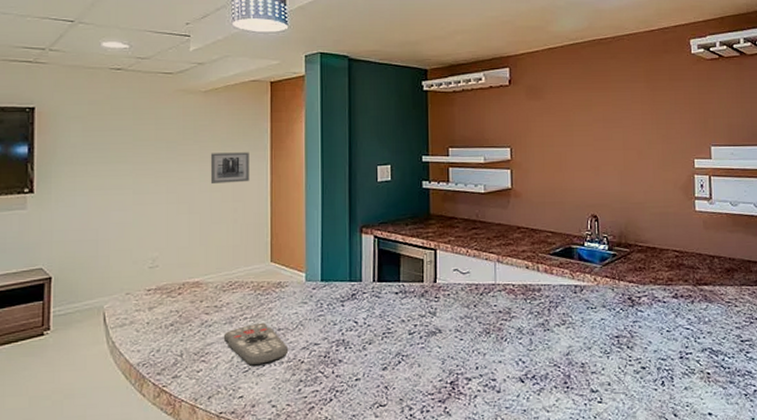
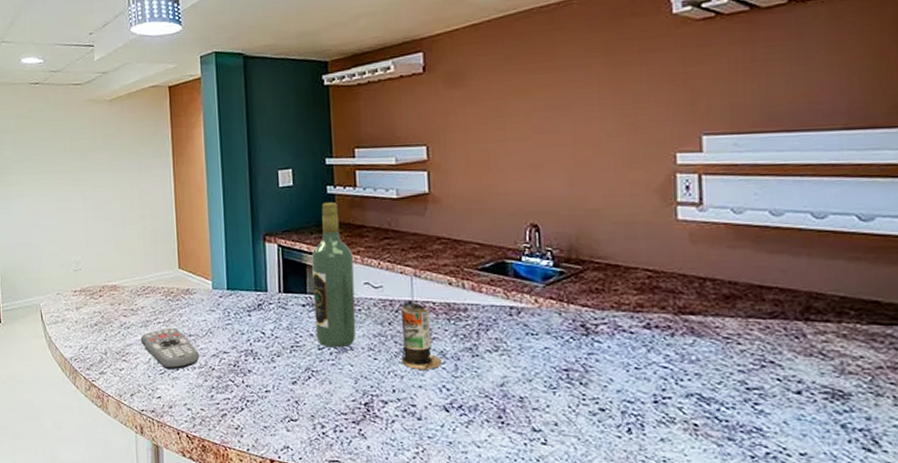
wall art: present [210,152,250,183] -> none [118,159,155,191]
wine bottle: none [406,196,445,332] -> present [312,203,356,348]
can: none [484,284,519,346] -> present [400,301,442,370]

